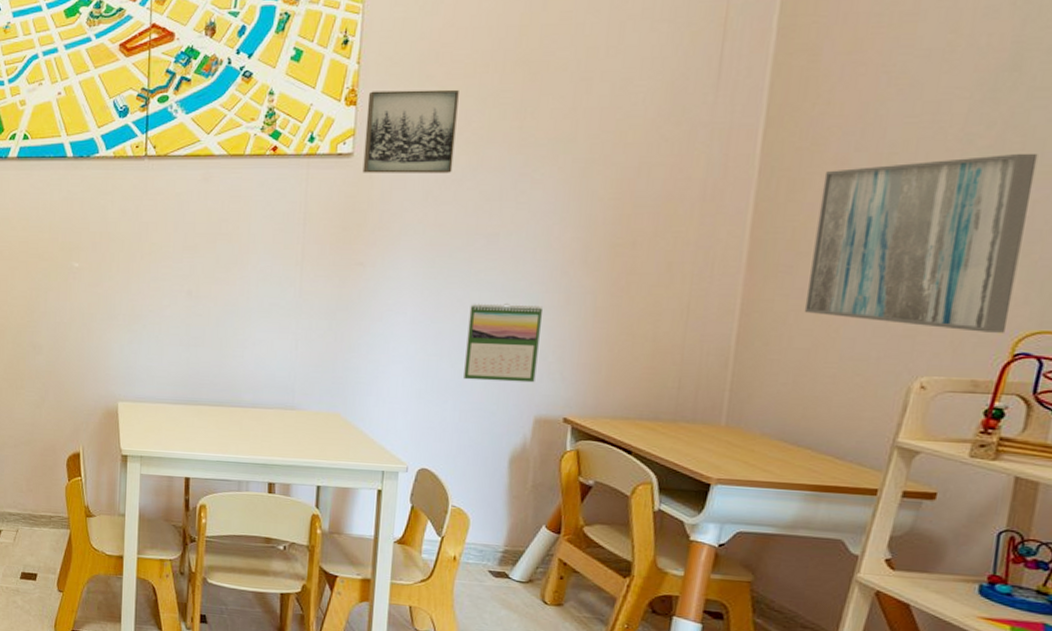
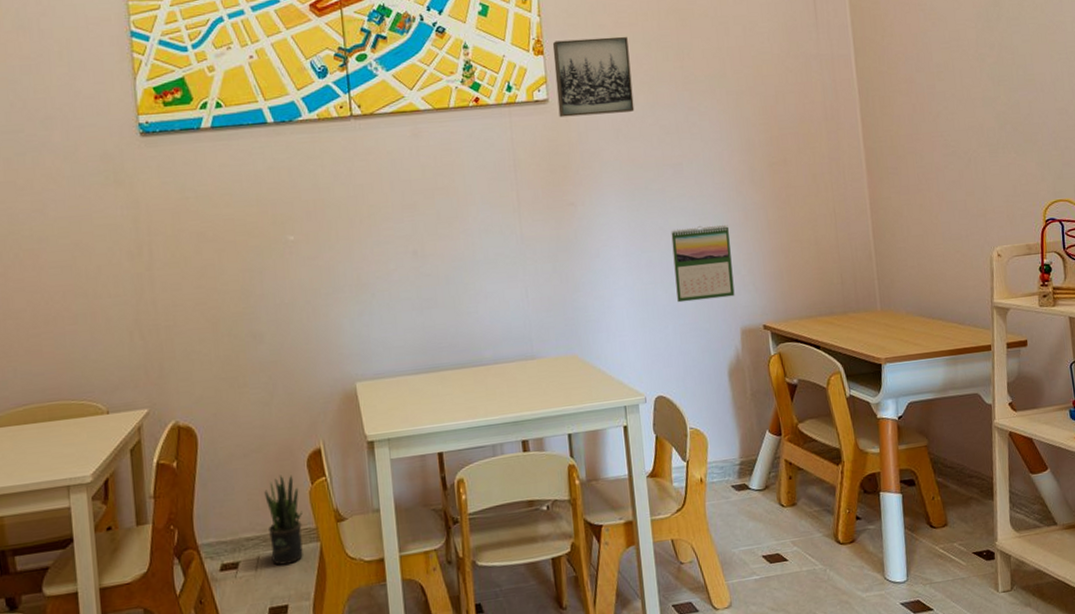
potted plant: none [28,468,58,542] -> present [264,475,303,565]
wall art: present [804,153,1038,333] -> none [901,66,1037,206]

